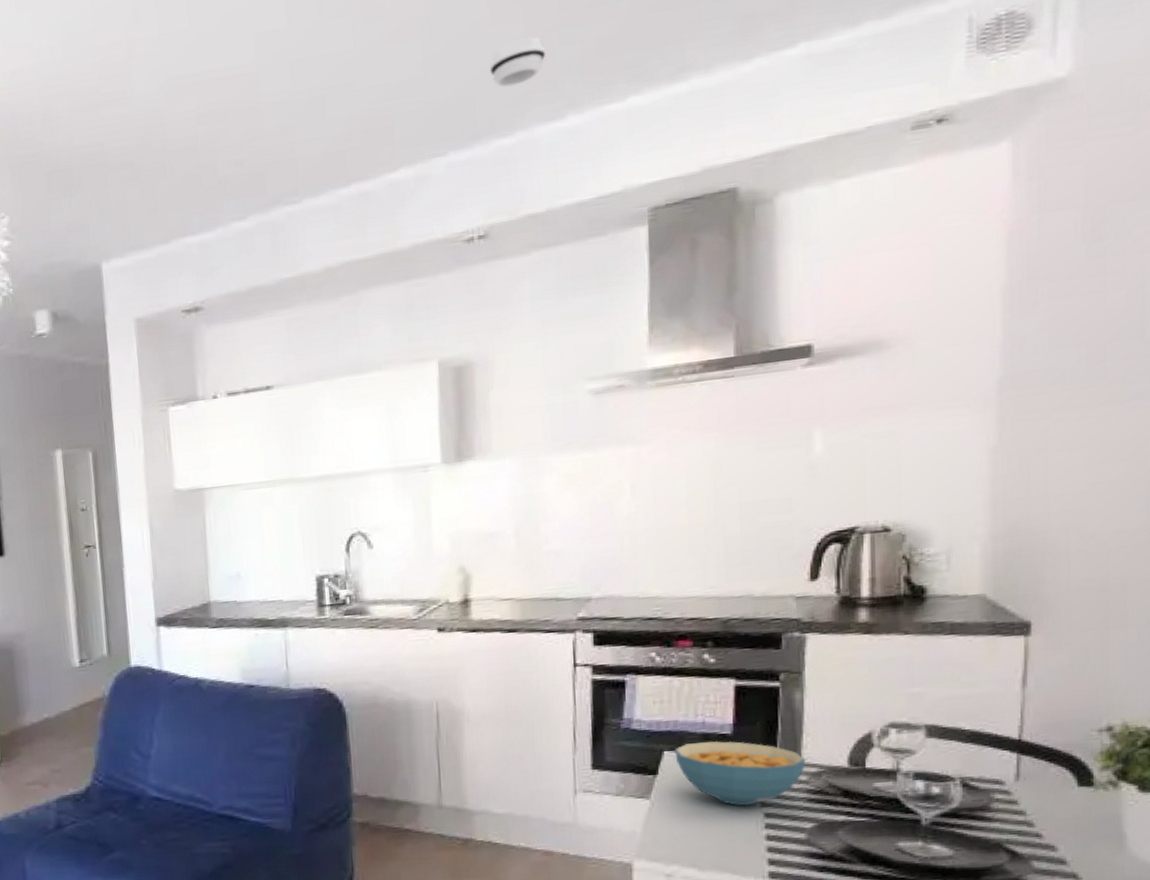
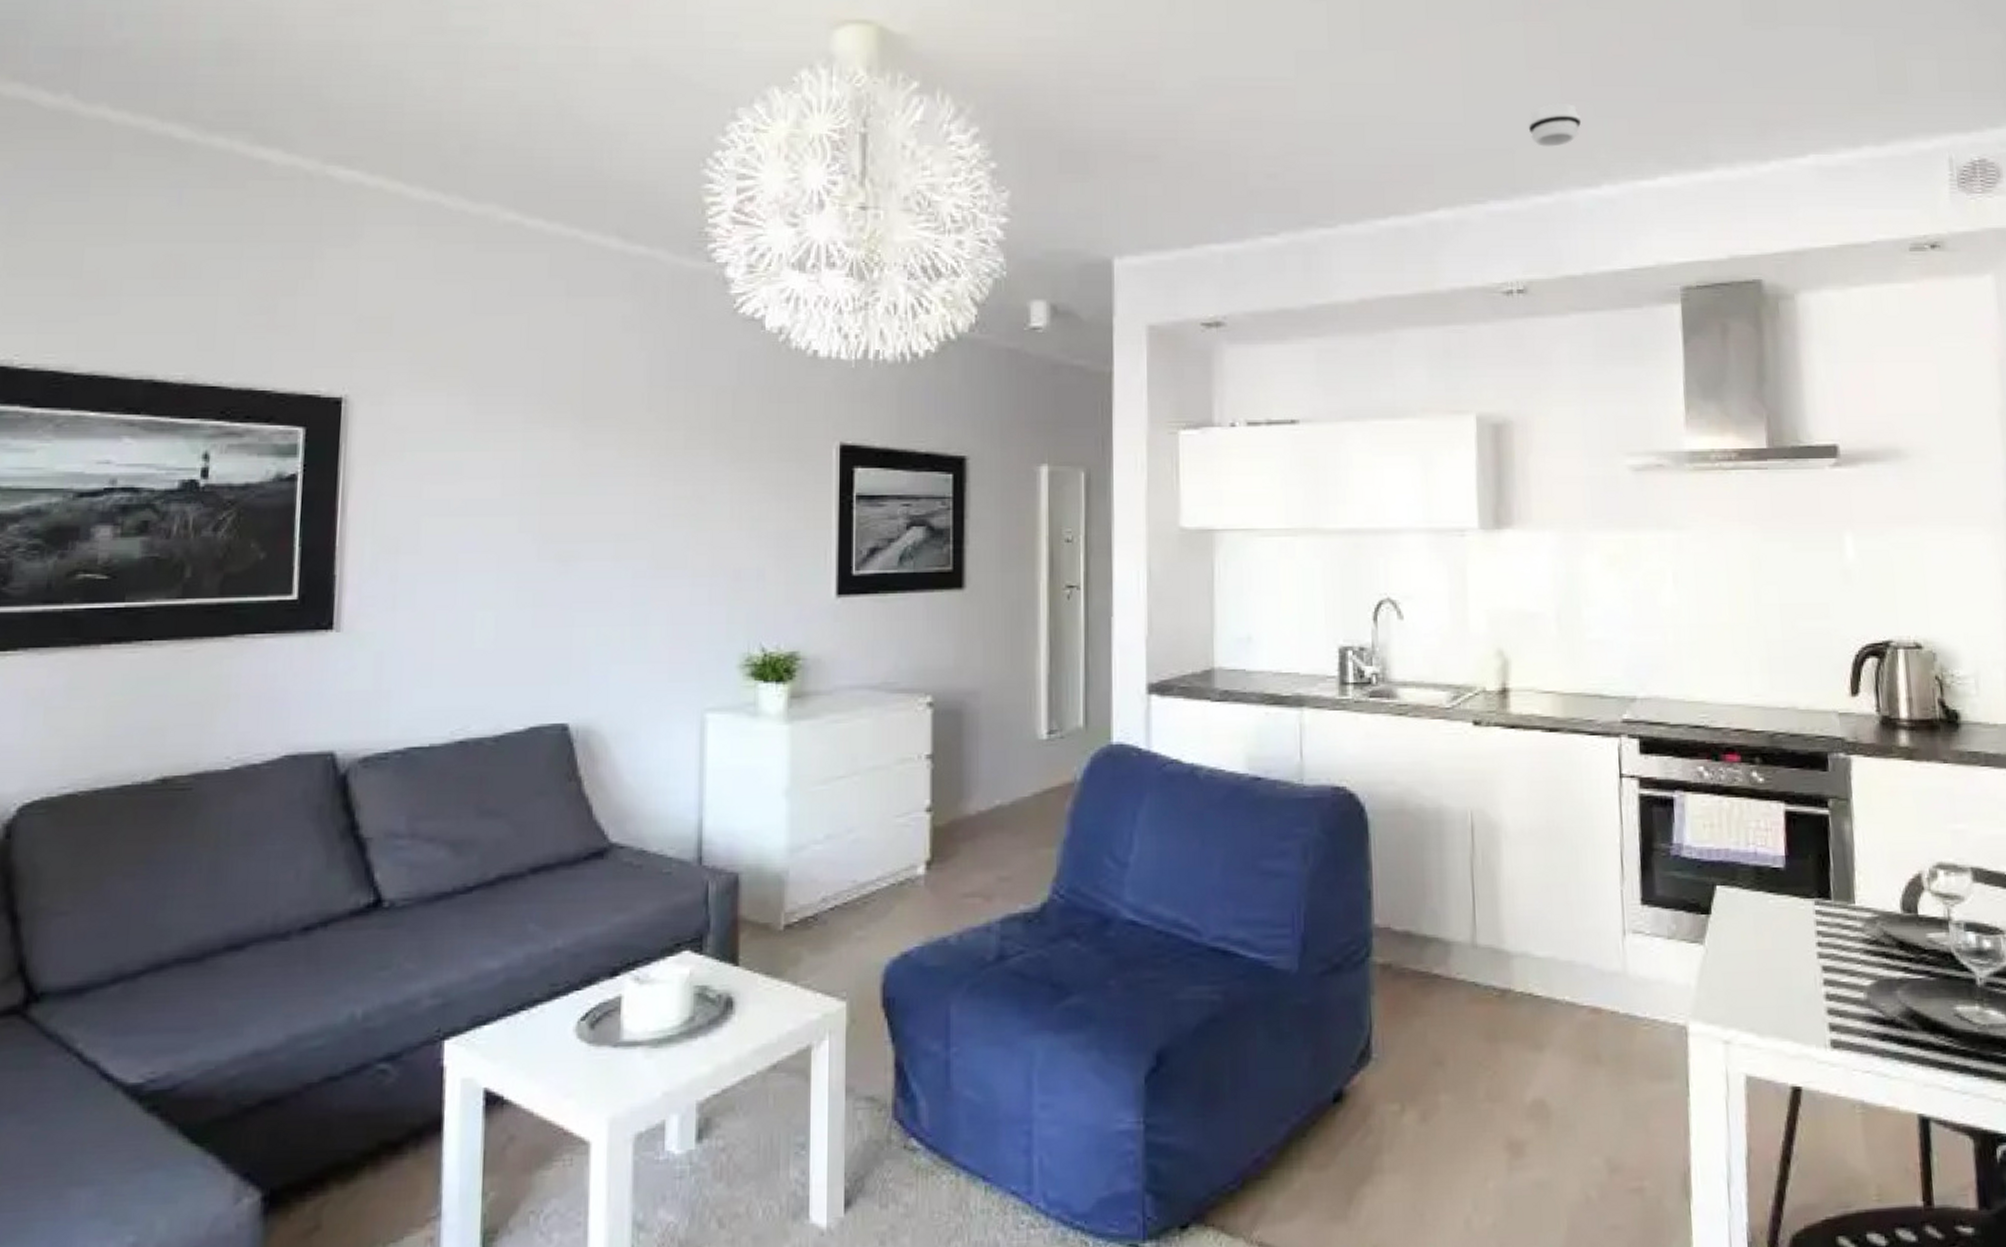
cereal bowl: present [675,740,806,806] -> none [1727,875,1860,957]

